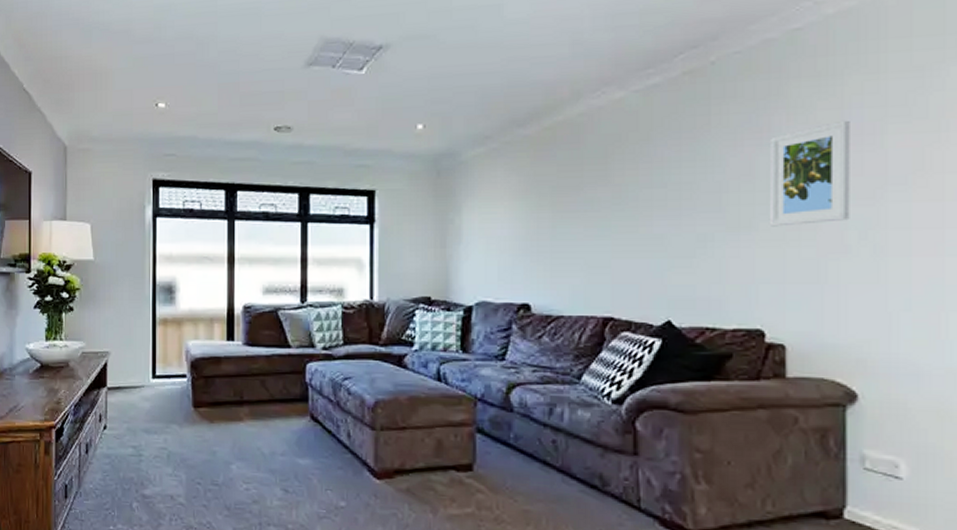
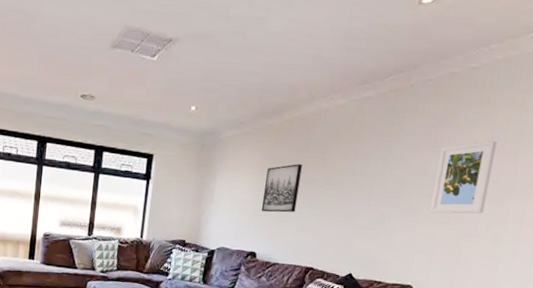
wall art: none [528,182,577,249] -> present [261,164,302,213]

